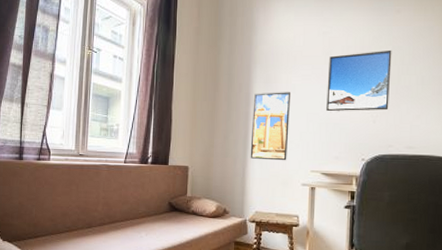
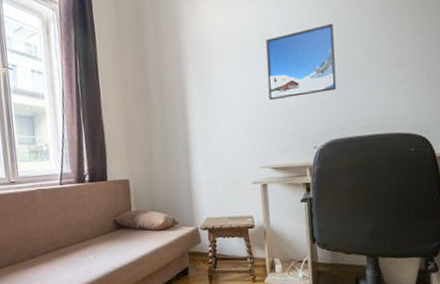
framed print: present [250,92,290,161] -> none [189,84,233,162]

